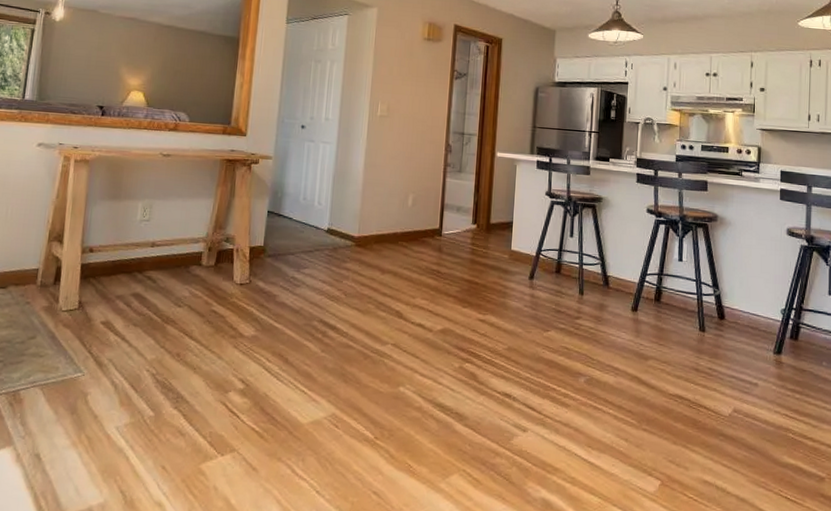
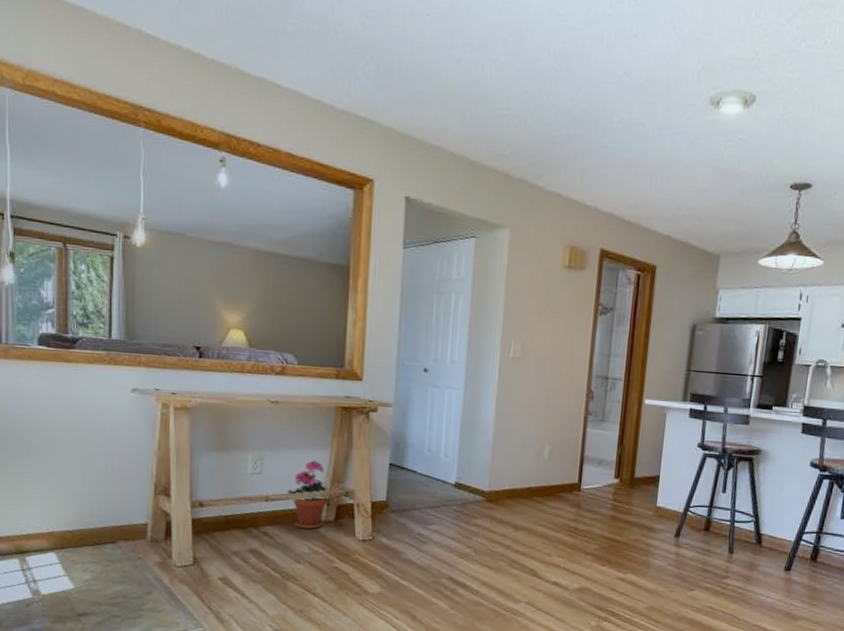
potted plant: none [173,208,214,274] -> present [288,460,332,530]

